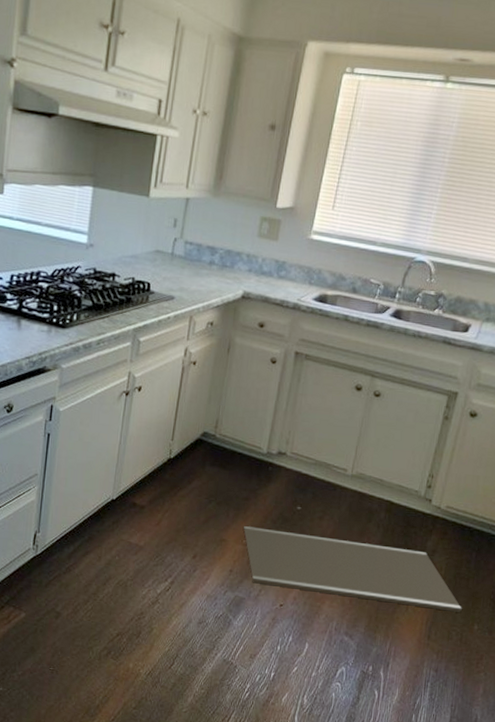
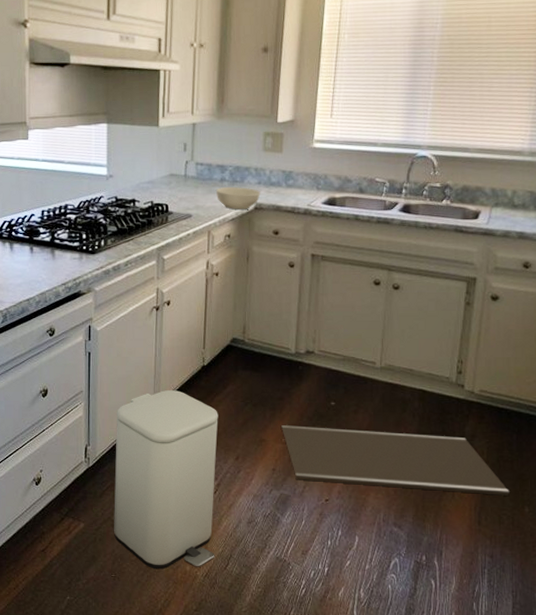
pedal bin: none [56,480,180,666] -> present [114,390,219,569]
bowl: none [202,271,250,297] -> present [215,187,261,210]

